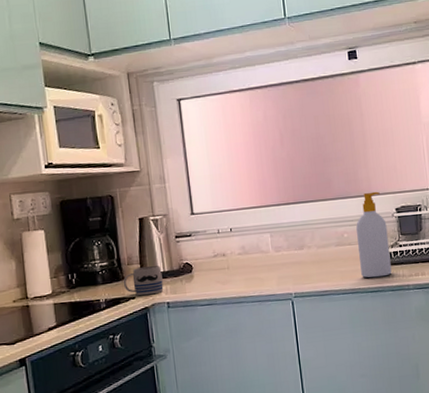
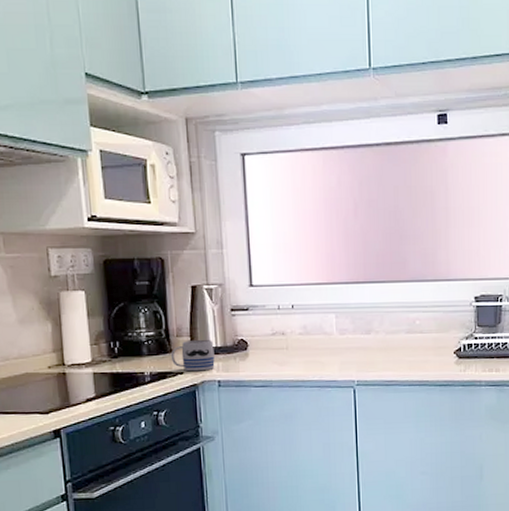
soap bottle: present [356,191,392,278] -> none [430,276,464,371]

